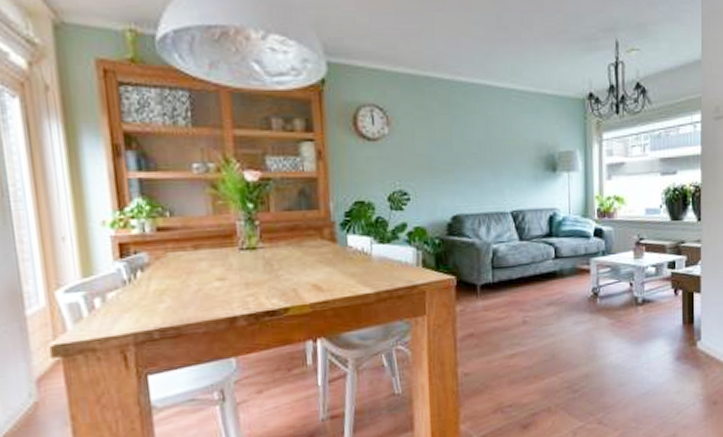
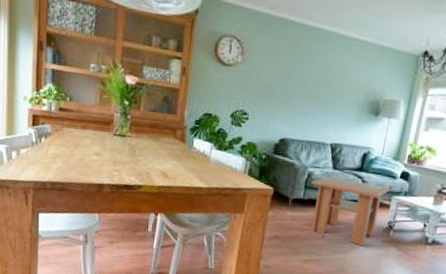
coffee table: none [498,248,587,324] -> present [311,176,391,247]

